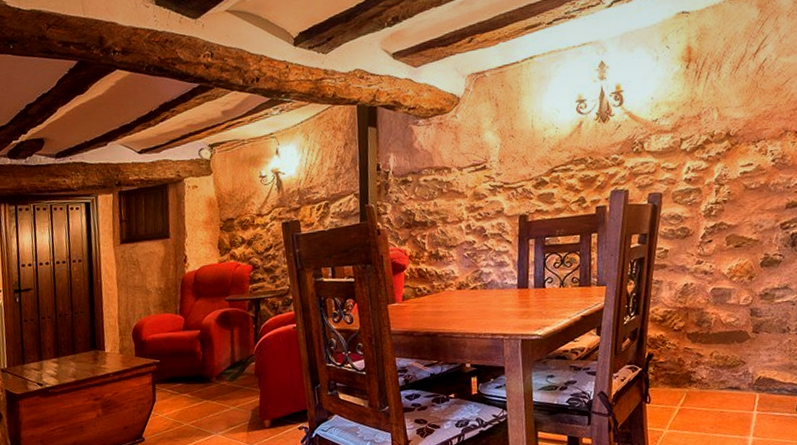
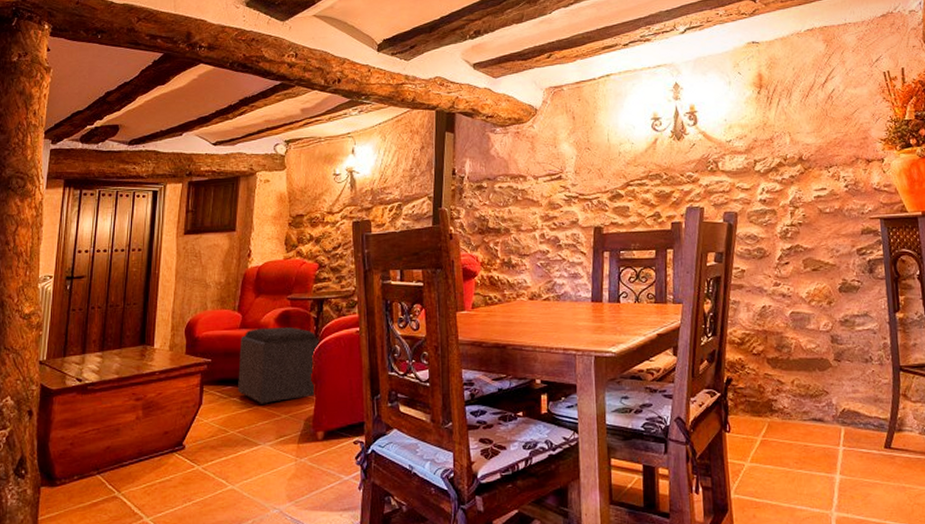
ottoman: none [185,326,261,398] -> present [238,327,320,404]

